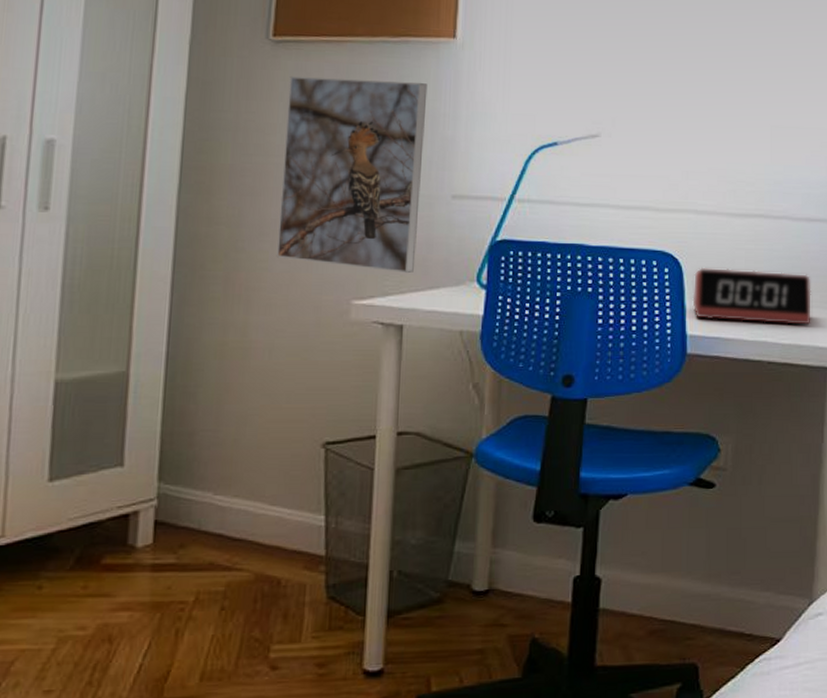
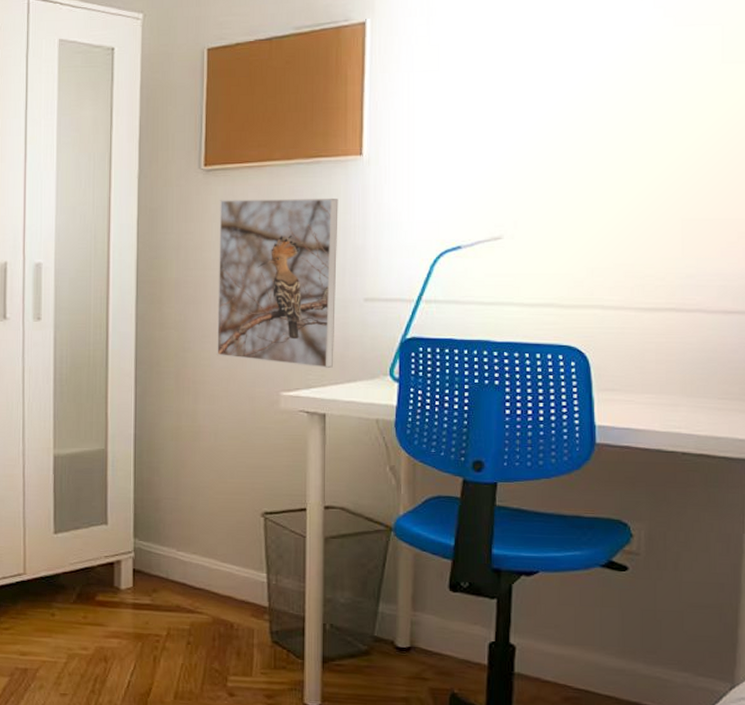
alarm clock: present [692,268,811,325] -> none [600,361,730,417]

